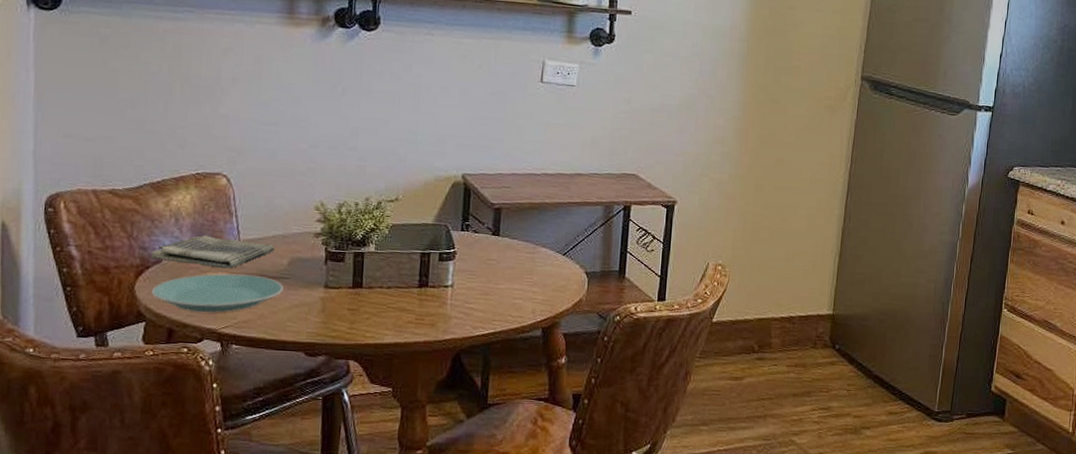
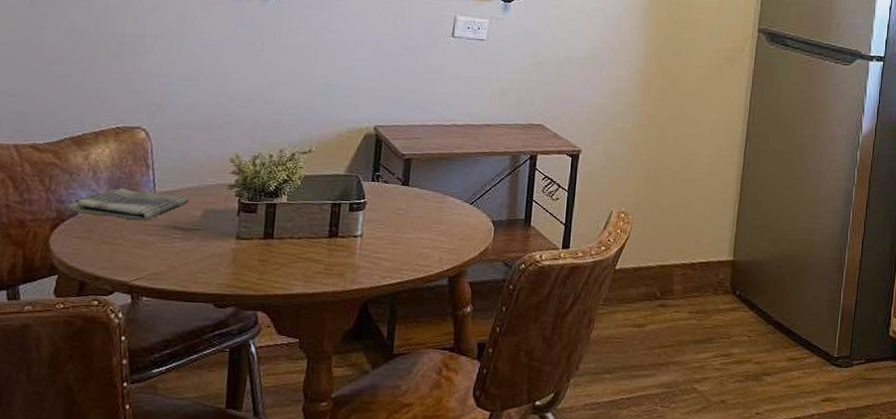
plate: present [151,273,284,313] -> none [65,225,196,265]

